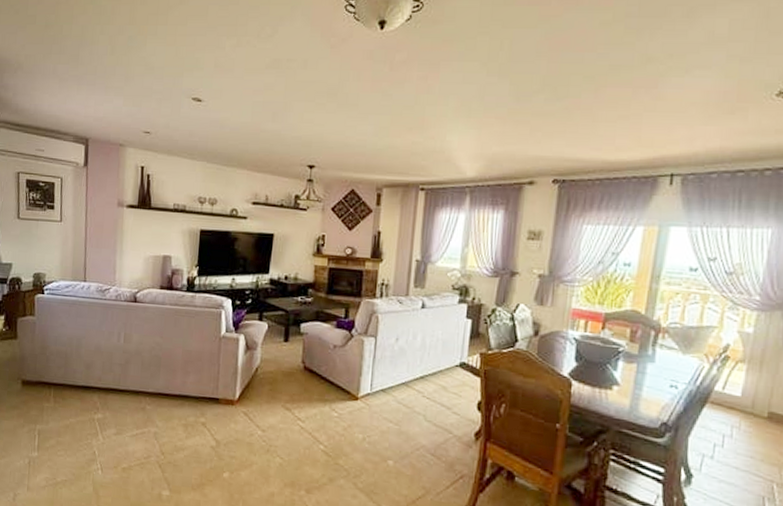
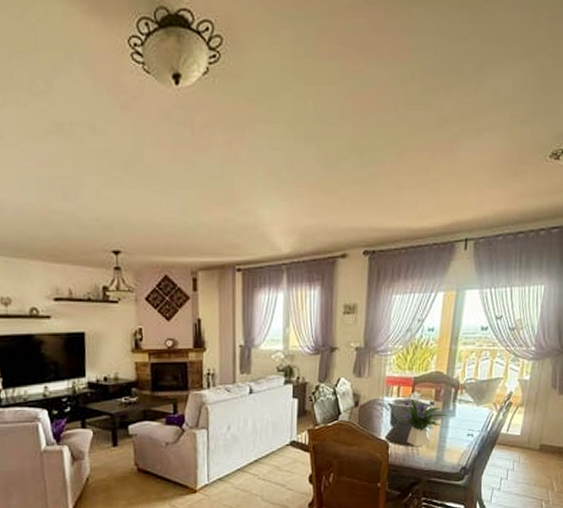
flower arrangement: none [584,336,646,392] -> present [398,398,448,447]

